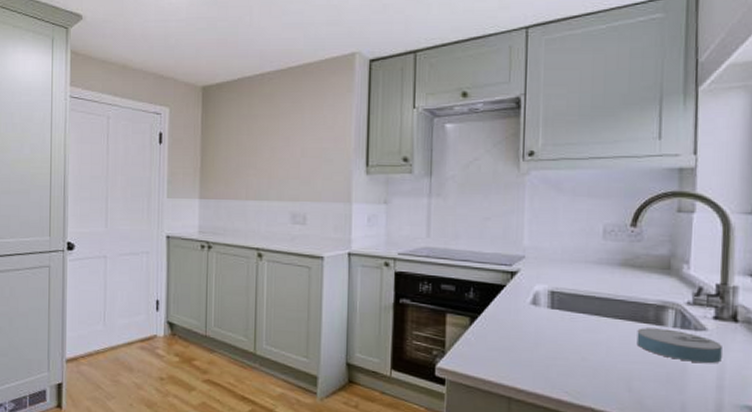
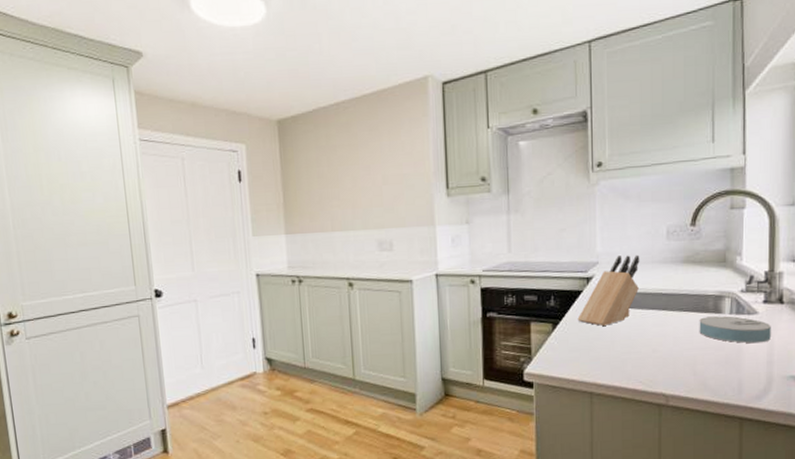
knife block: none [498,251,571,326] -> present [577,255,640,326]

